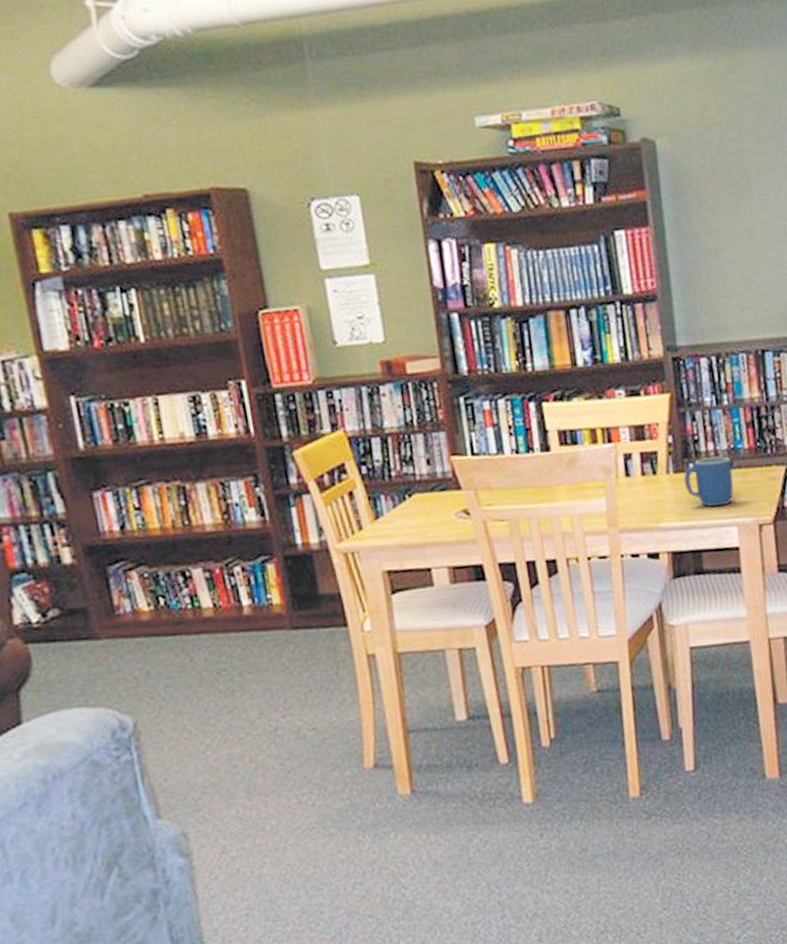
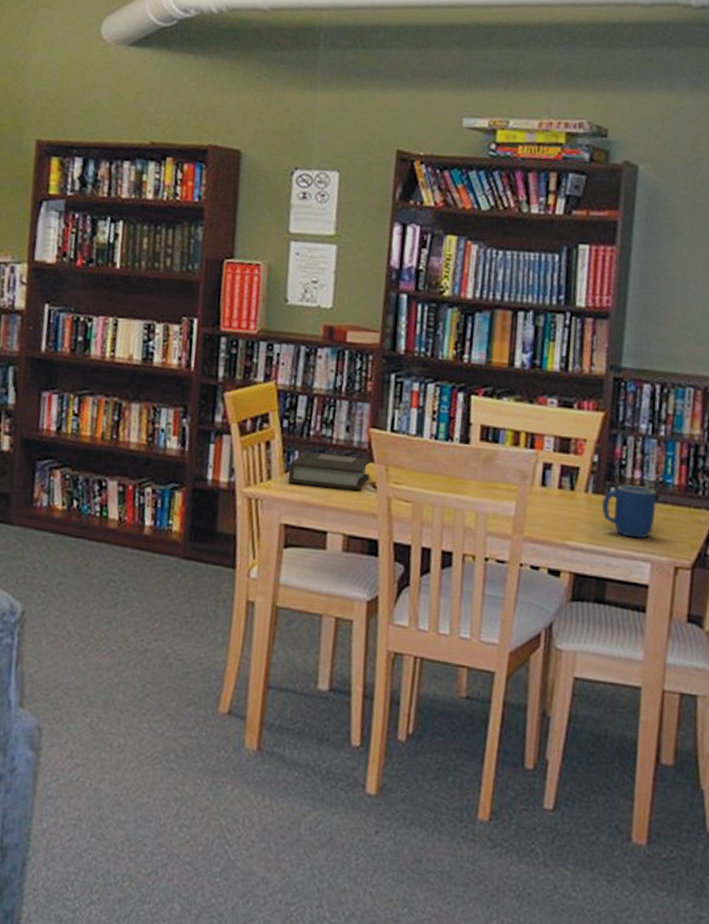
book: none [377,487,461,529] -> present [288,451,371,491]

